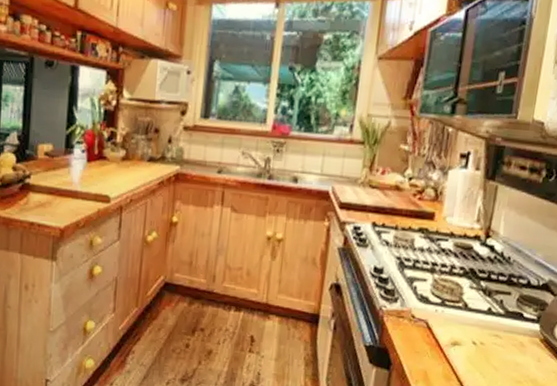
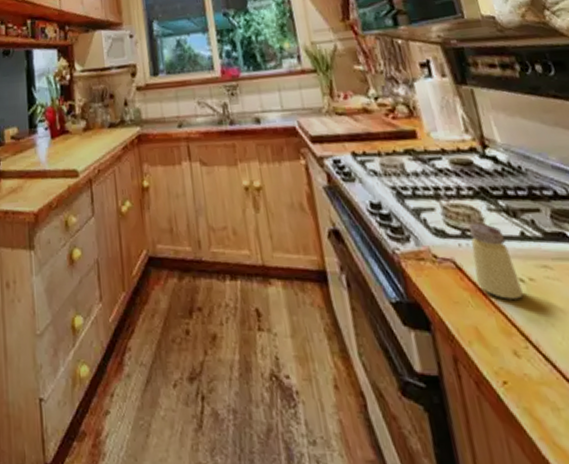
saltshaker: none [439,296,475,356] -> present [469,224,524,299]

